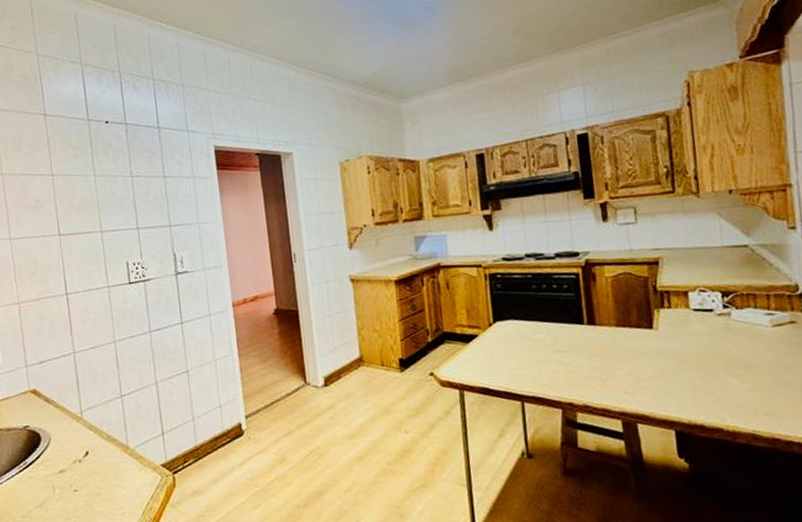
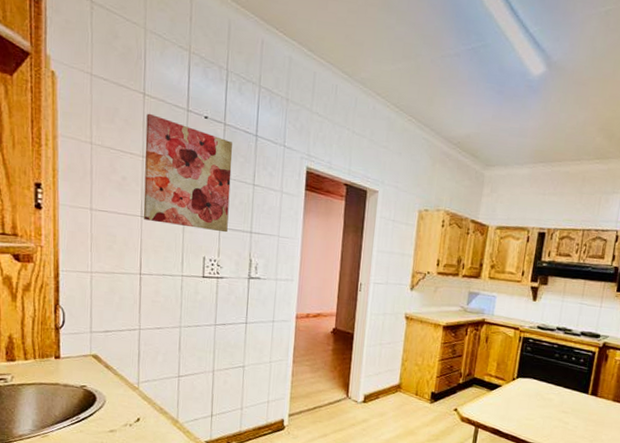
wall art: none [50,131,146,238] -> present [143,113,233,233]

